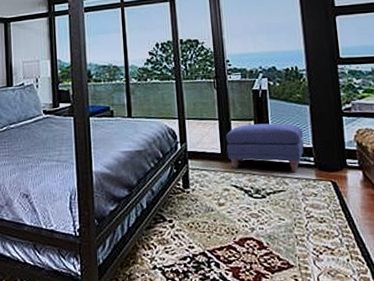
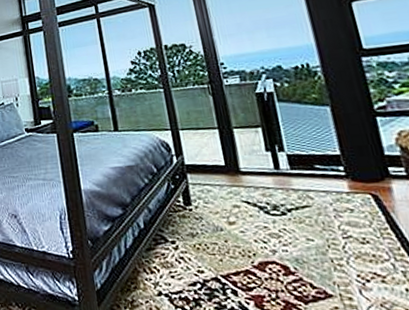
ottoman: present [225,123,304,171] -> none [228,129,330,183]

